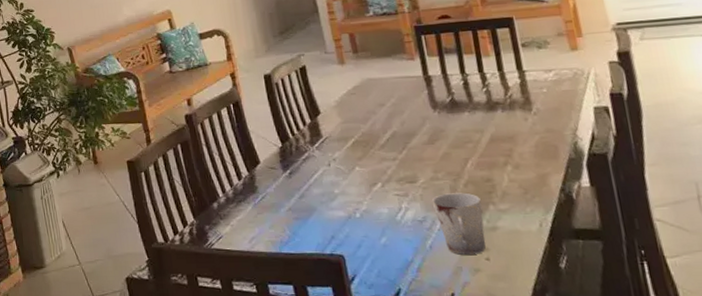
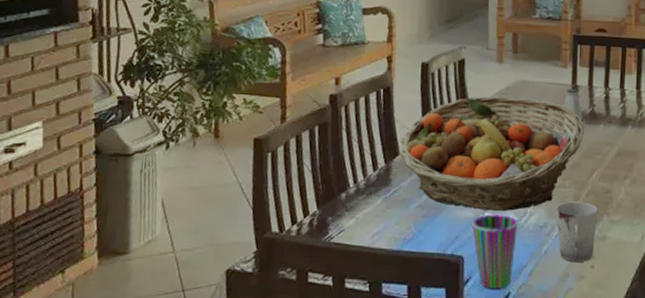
fruit basket: none [258,94,448,209] -> present [399,96,584,212]
cup: none [346,211,400,286] -> present [472,213,518,289]
saltshaker: none [417,80,444,110] -> present [564,89,583,120]

